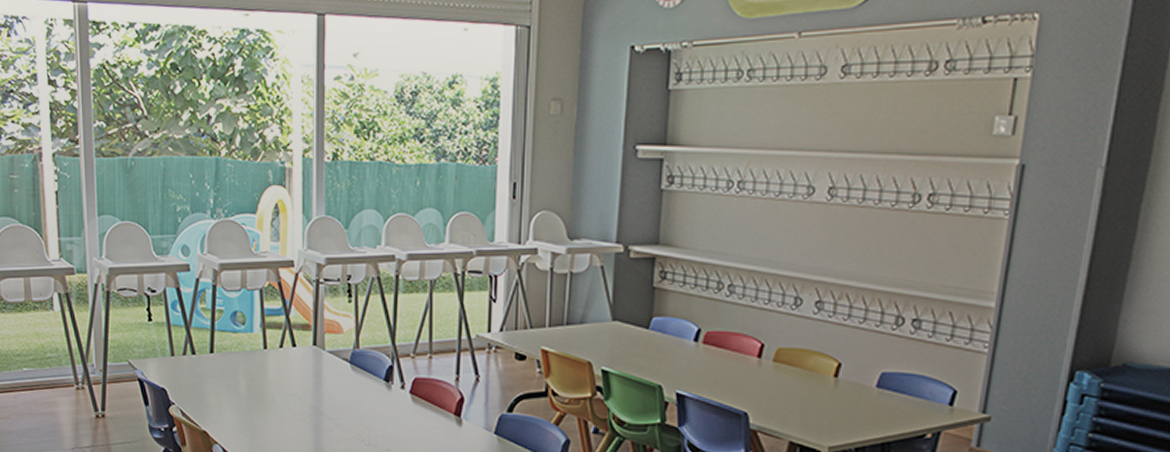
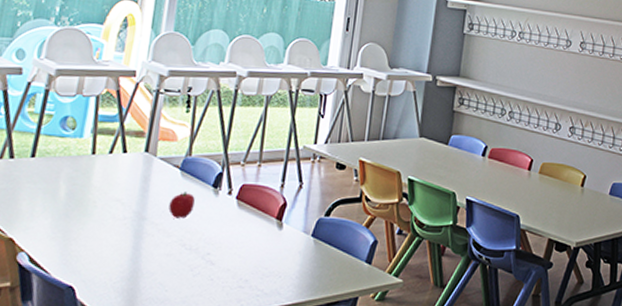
fruit: none [343,386,368,414] -> present [168,192,195,219]

